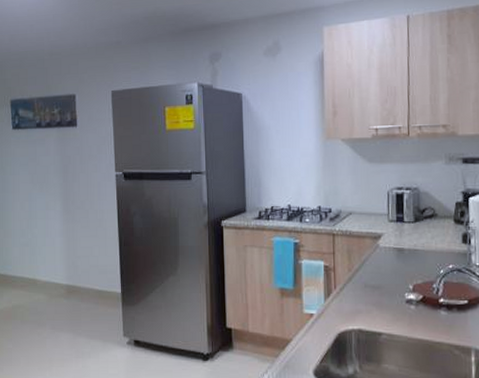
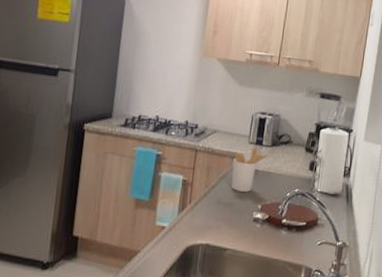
utensil holder: none [374,224,412,273] -> present [231,146,268,192]

